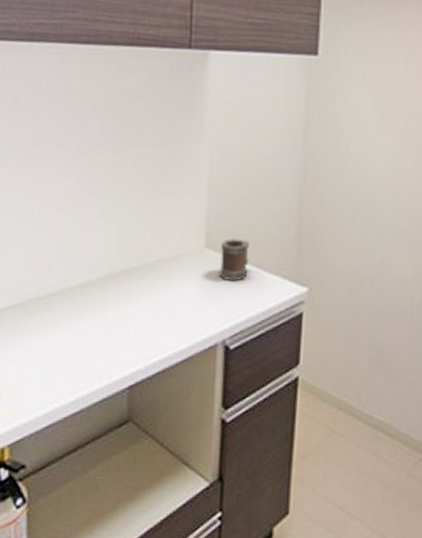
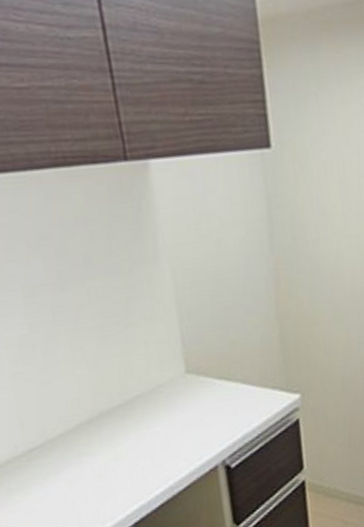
mug: present [219,239,249,282] -> none [202,358,237,402]

